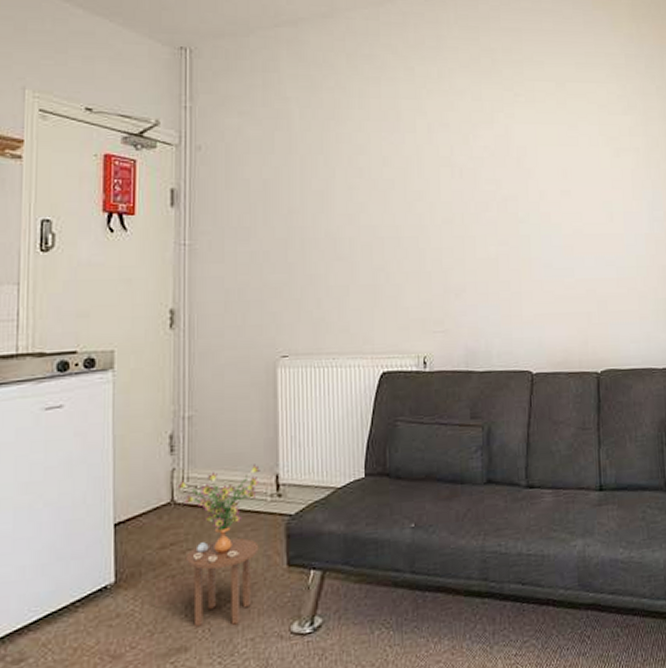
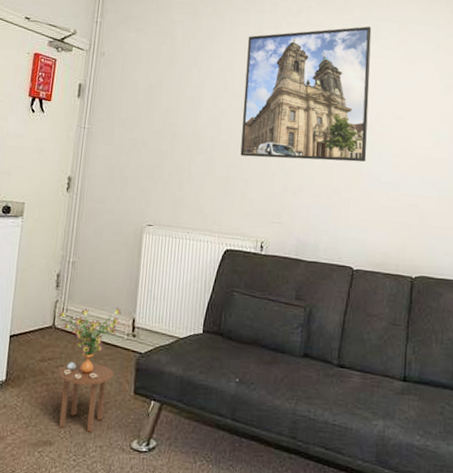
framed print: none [382,88,535,257] -> present [240,26,372,162]

